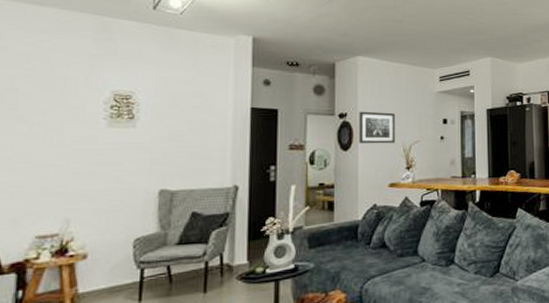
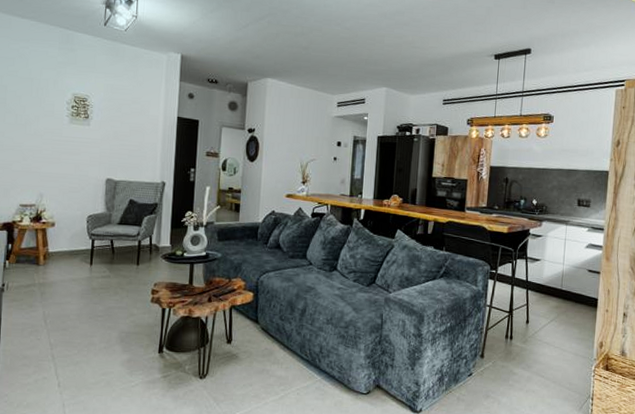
wall art: present [359,111,395,144] -> none [263,128,296,160]

